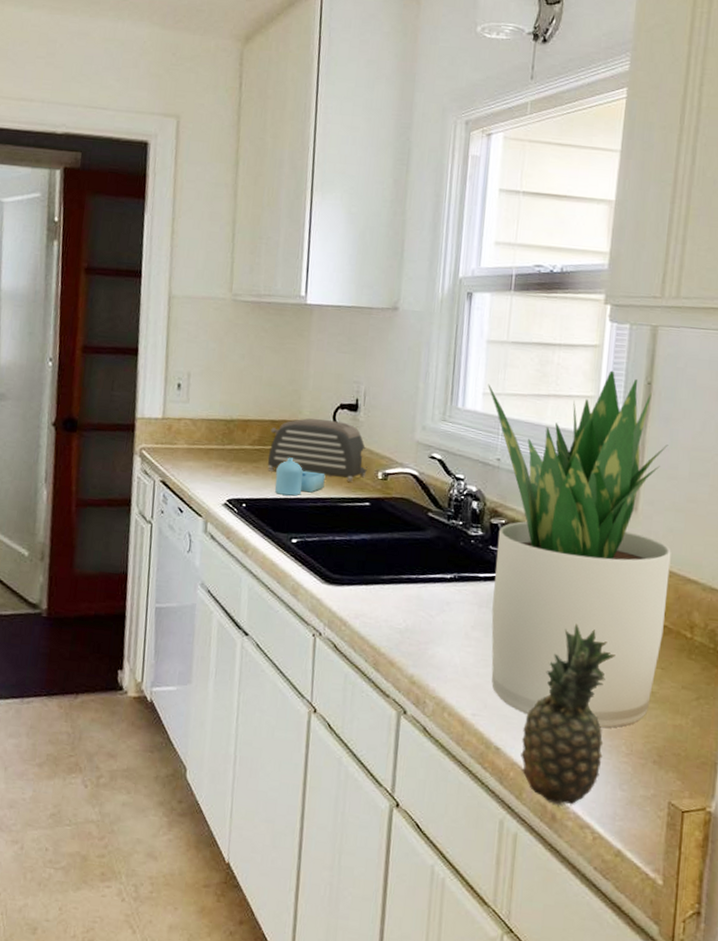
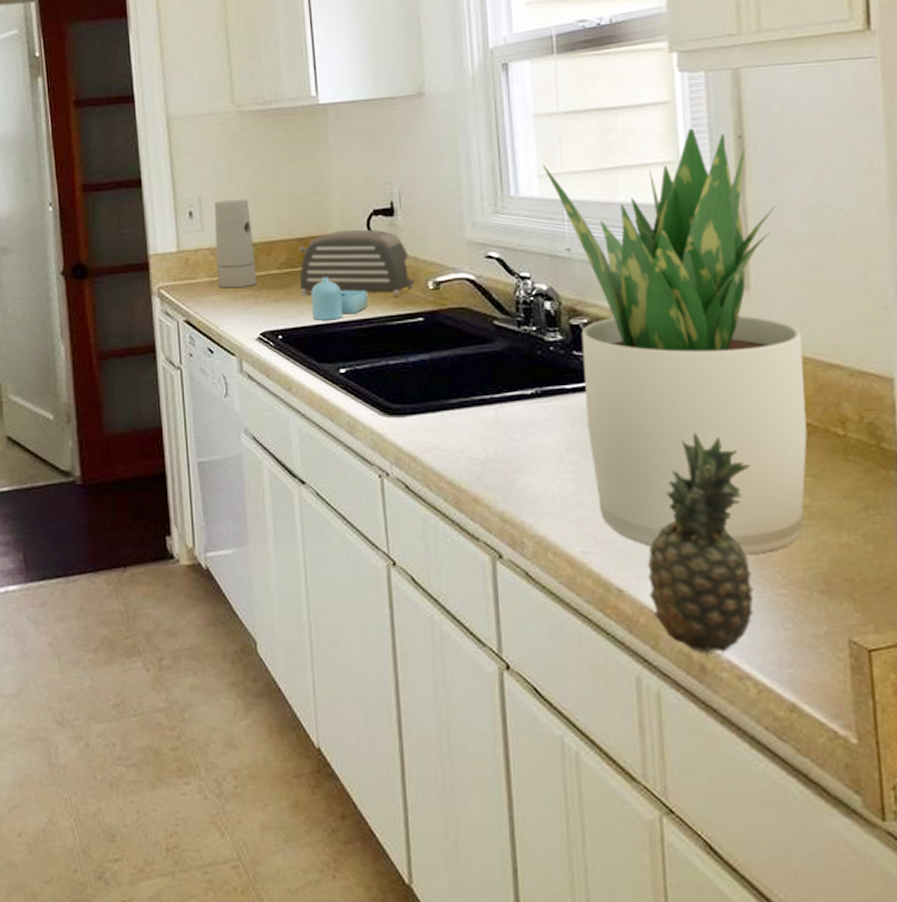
canister: none [195,377,233,458] -> present [215,198,257,289]

